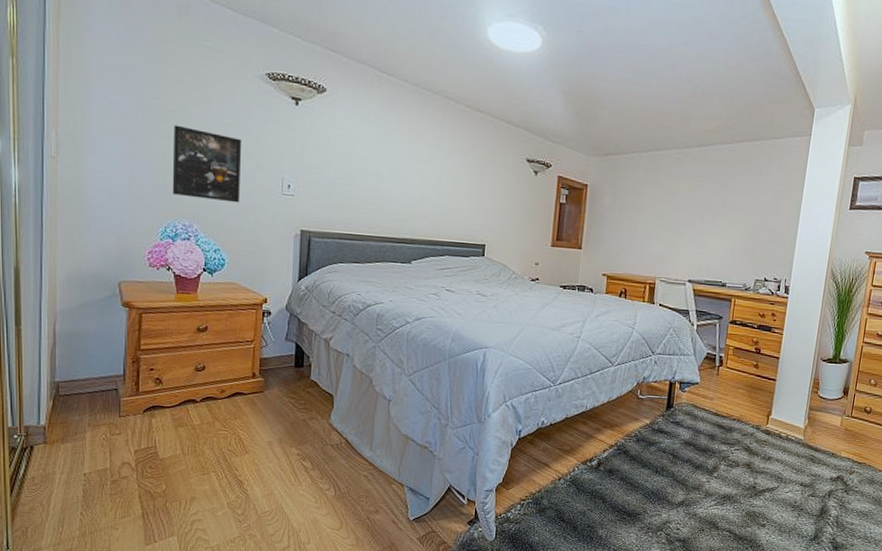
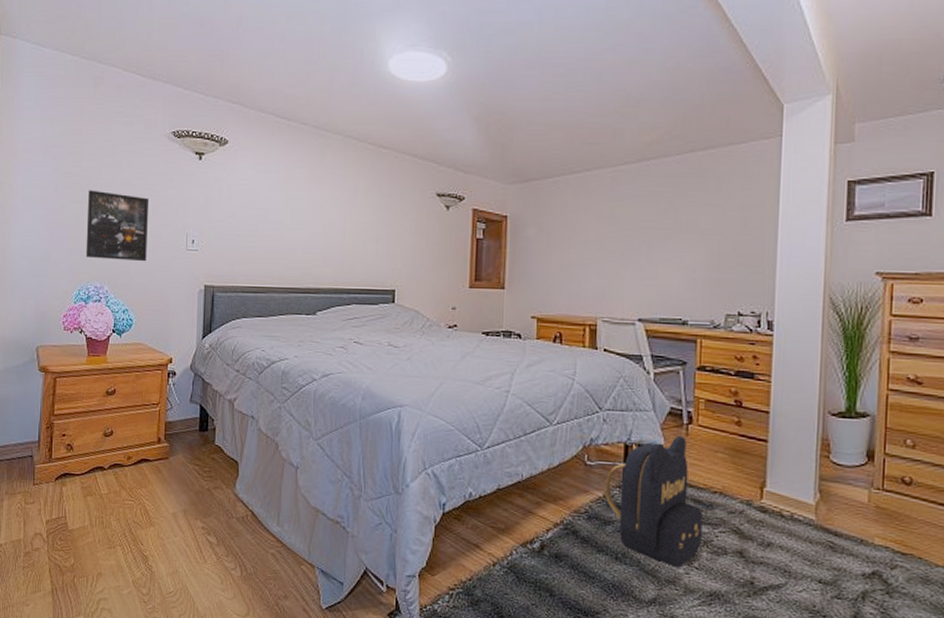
backpack: none [651,375,724,478] -> present [604,435,703,568]

